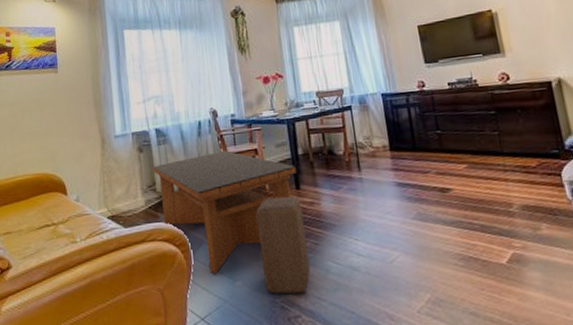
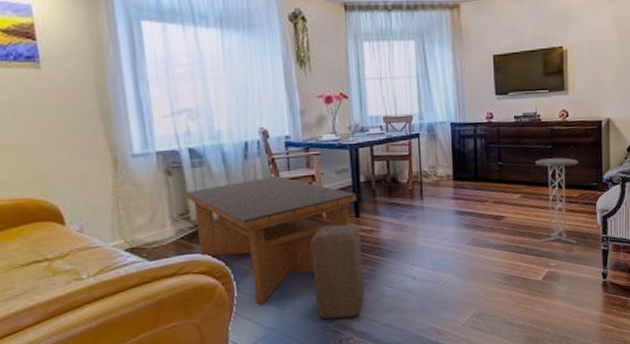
side table: none [478,123,544,222] -> present [535,157,578,244]

